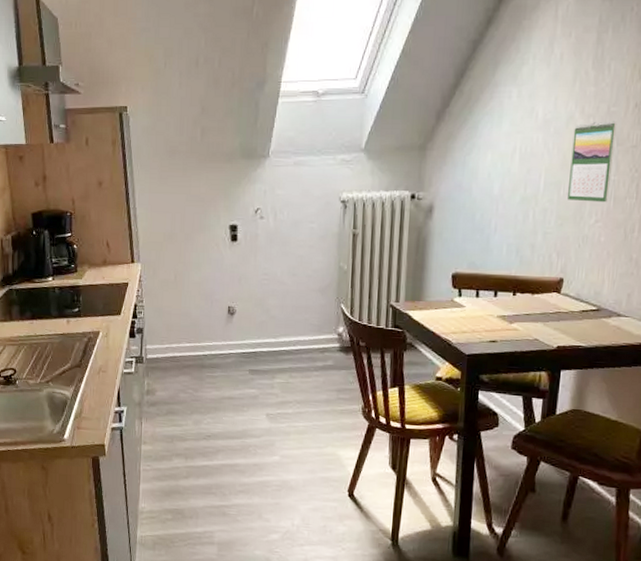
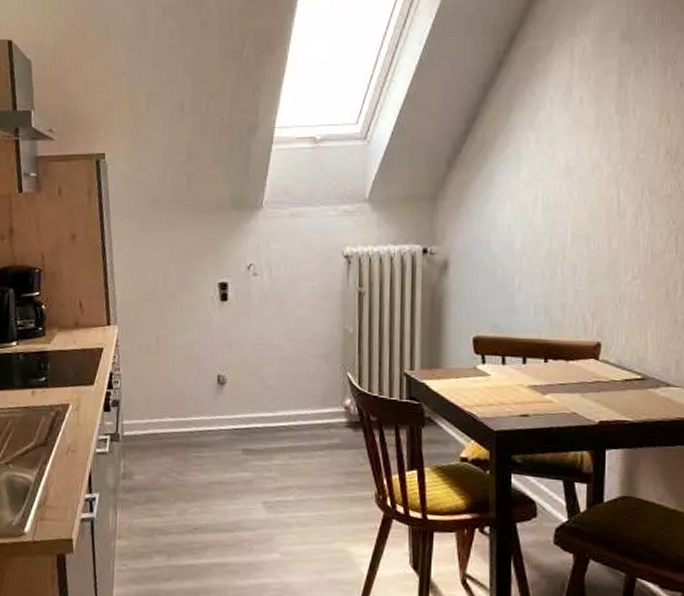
calendar: present [568,121,617,203] -> none [599,169,648,258]

